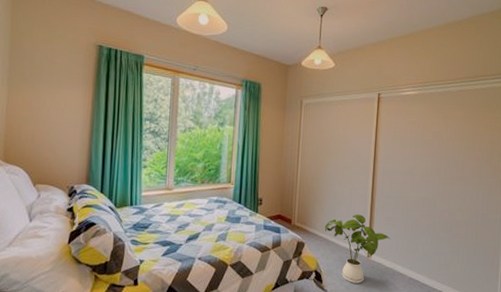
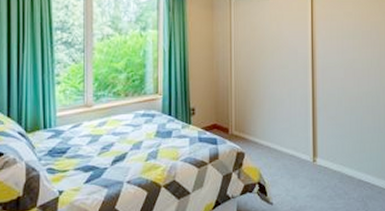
house plant: present [324,214,391,284] -> none [265,116,336,192]

